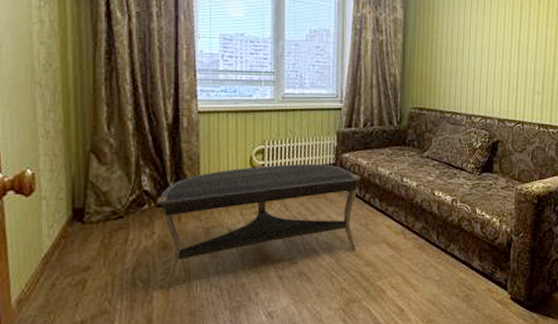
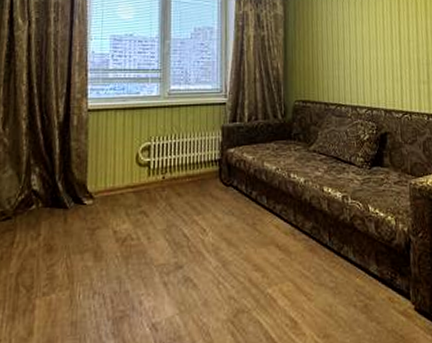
coffee table: present [156,163,361,291] -> none [44,159,247,298]

